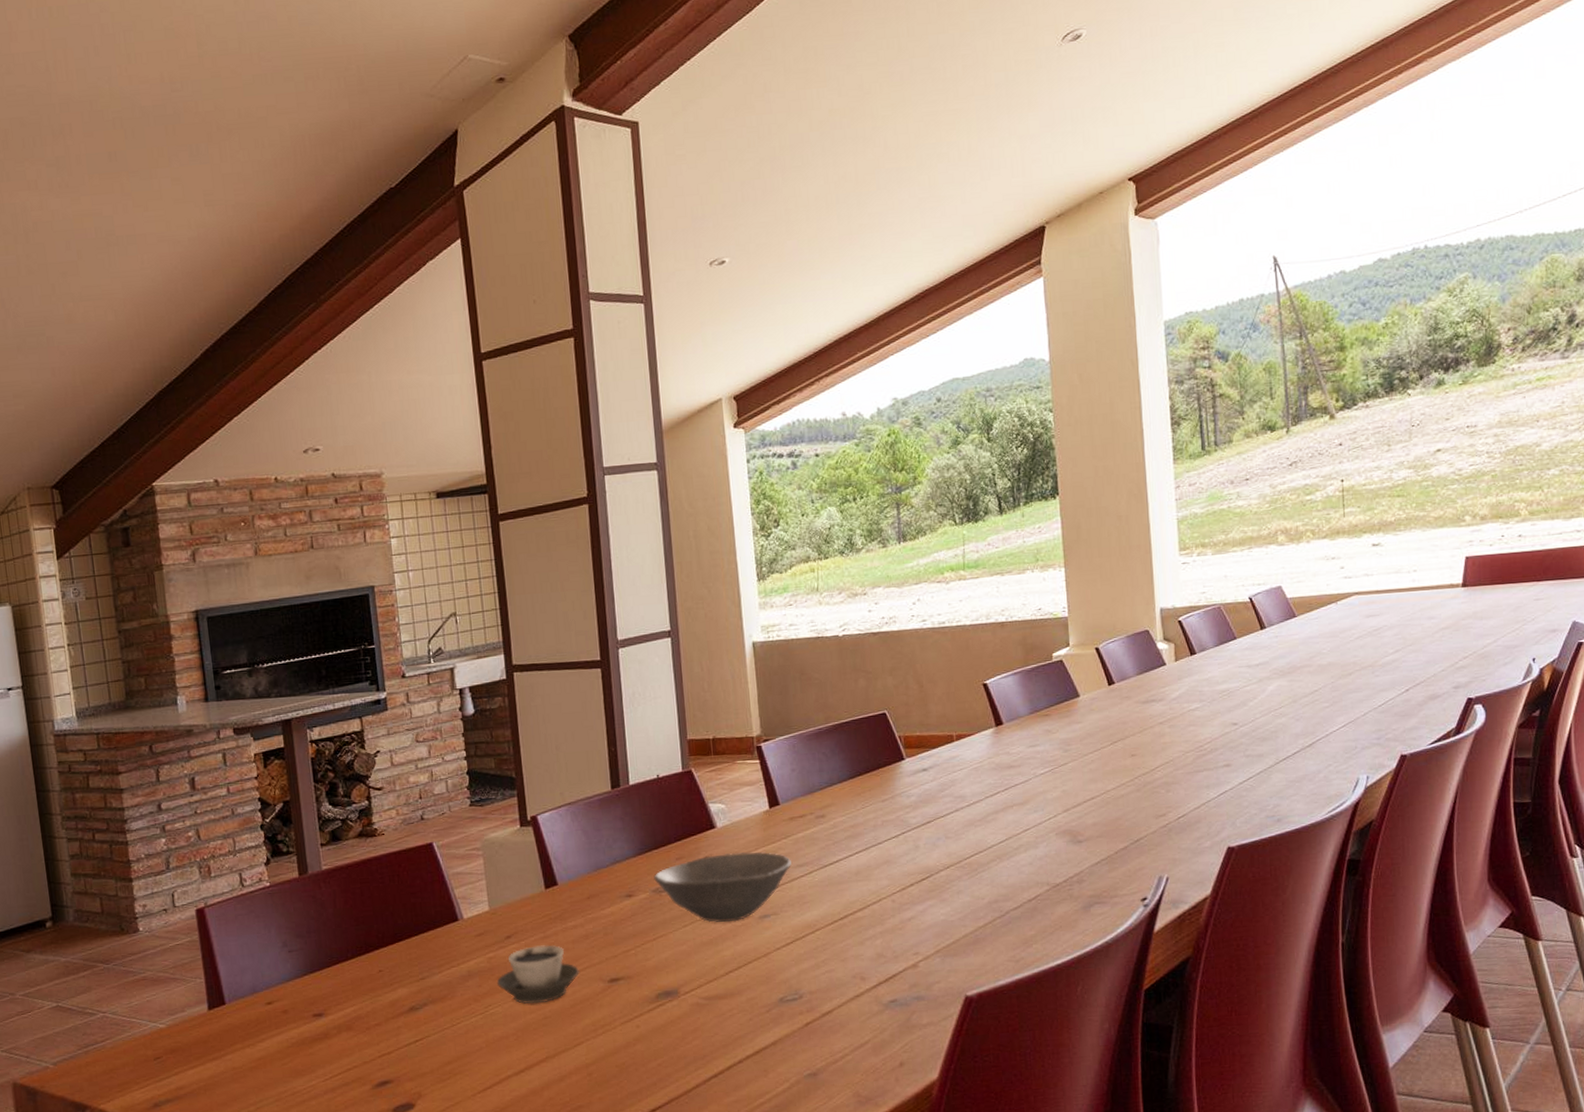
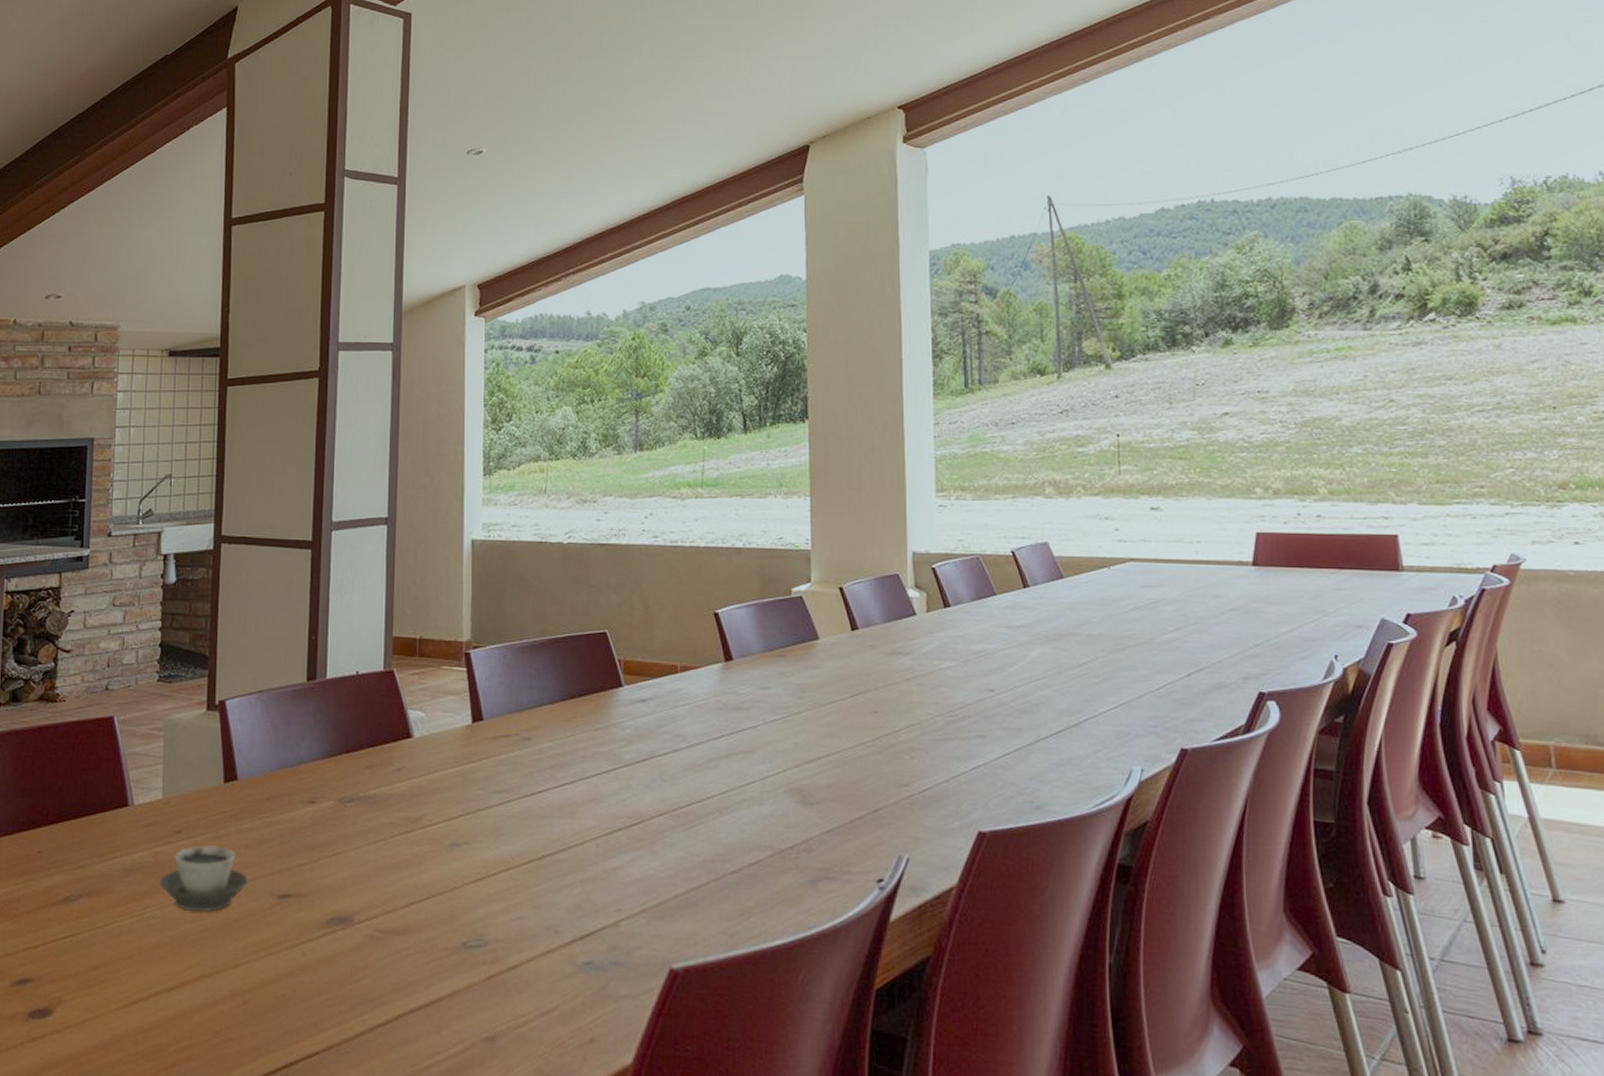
bowl: present [654,852,791,923] -> none [340,767,490,847]

